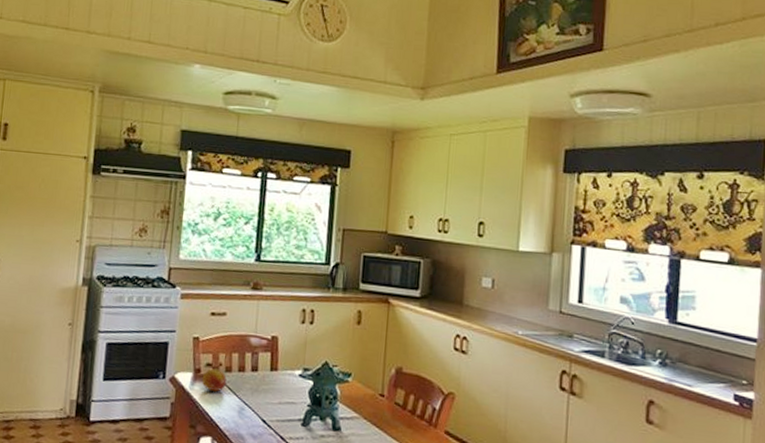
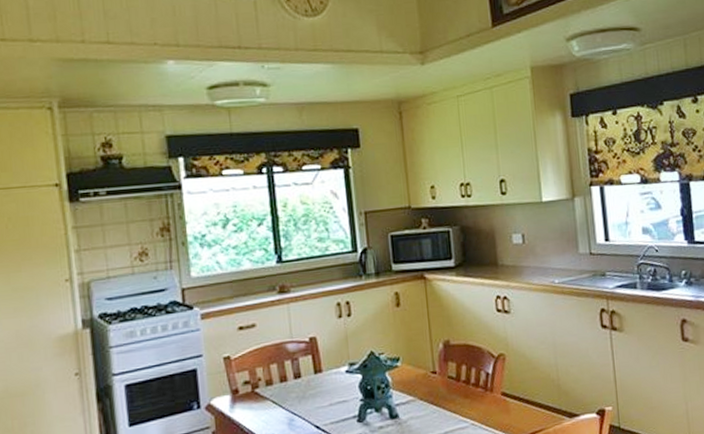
fruit: present [202,368,227,392] -> none [241,384,270,410]

